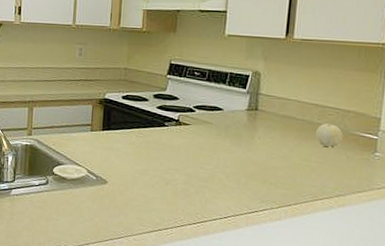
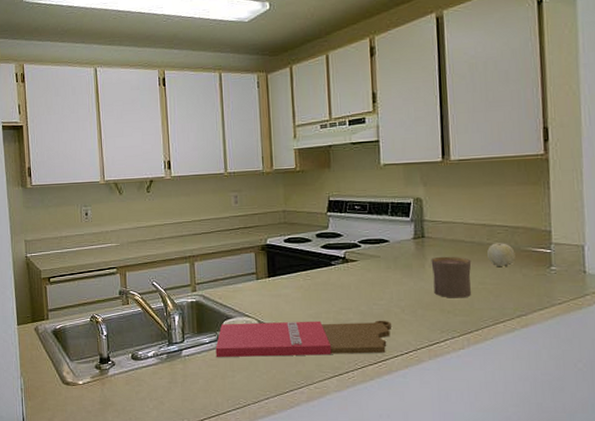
cutting board: none [43,169,214,215] -> present [215,320,391,357]
cup: none [260,130,300,173] -> present [431,256,472,298]

